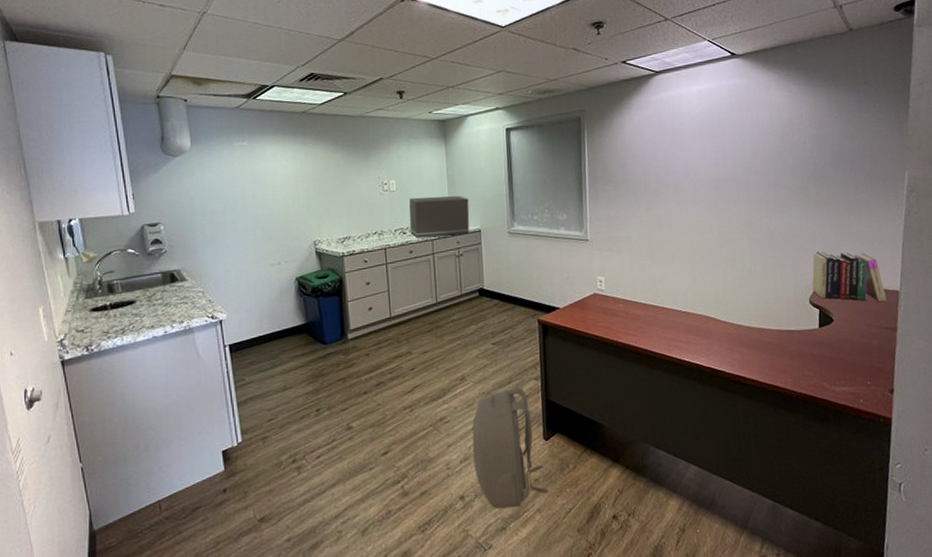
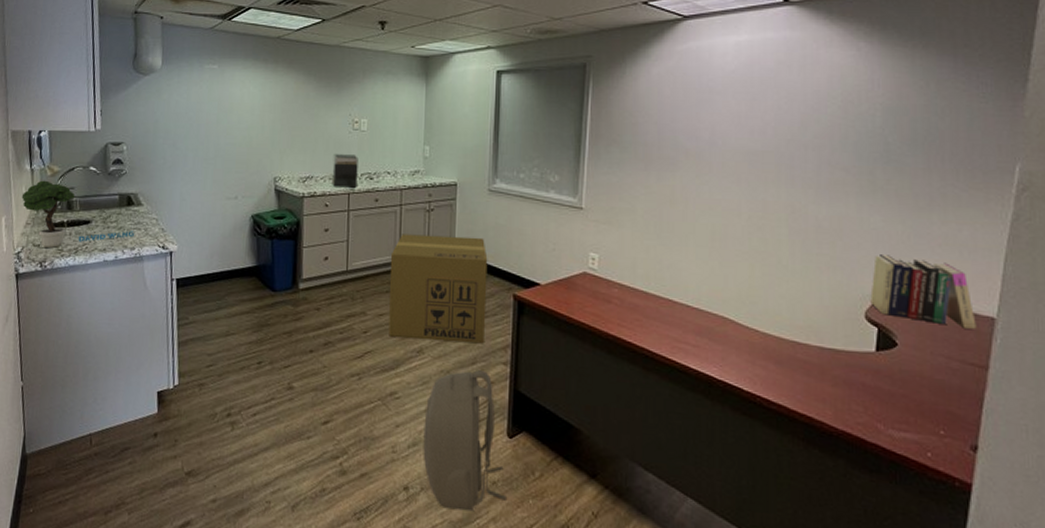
potted tree: none [58,267,181,332] -> present [21,180,134,248]
coffee maker: none [367,213,392,244] -> present [331,154,358,188]
microwave: present [409,196,470,239] -> none [377,140,447,187]
cardboard box: none [428,274,517,370] -> present [388,234,488,344]

